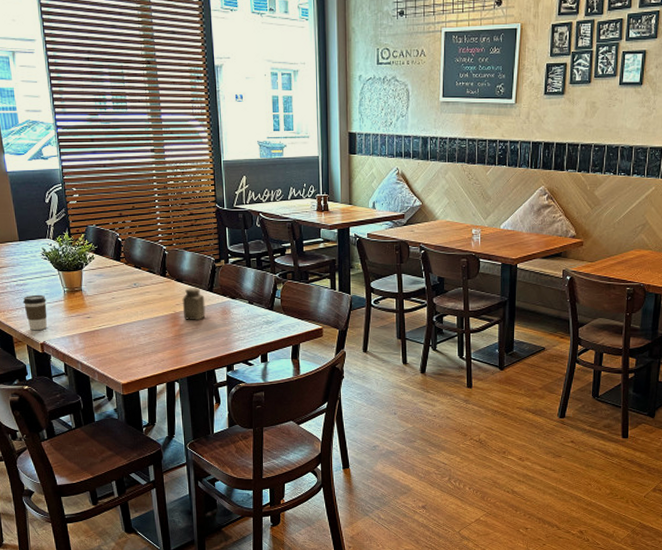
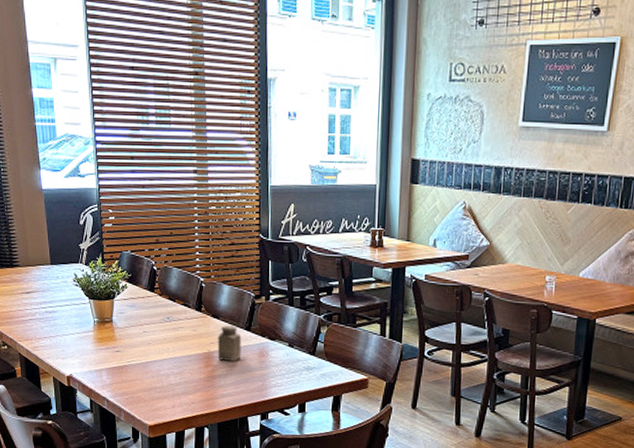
coffee cup: present [22,294,47,331] -> none [51,323,75,363]

